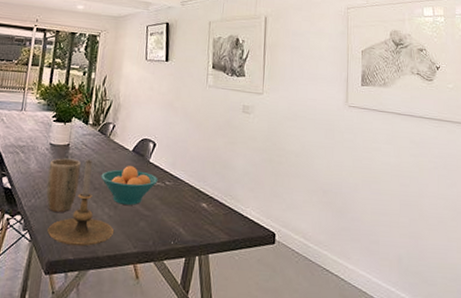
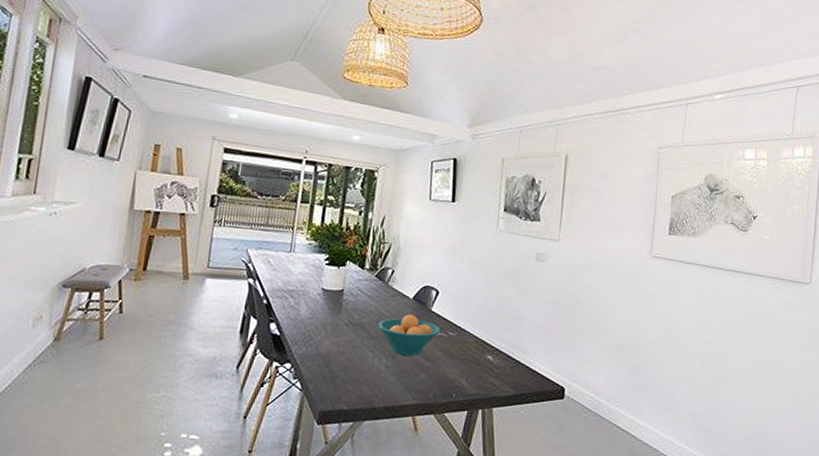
plant pot: present [46,158,81,212] -> none [318,304,357,361]
candle holder: present [47,160,115,247] -> none [320,307,392,397]

